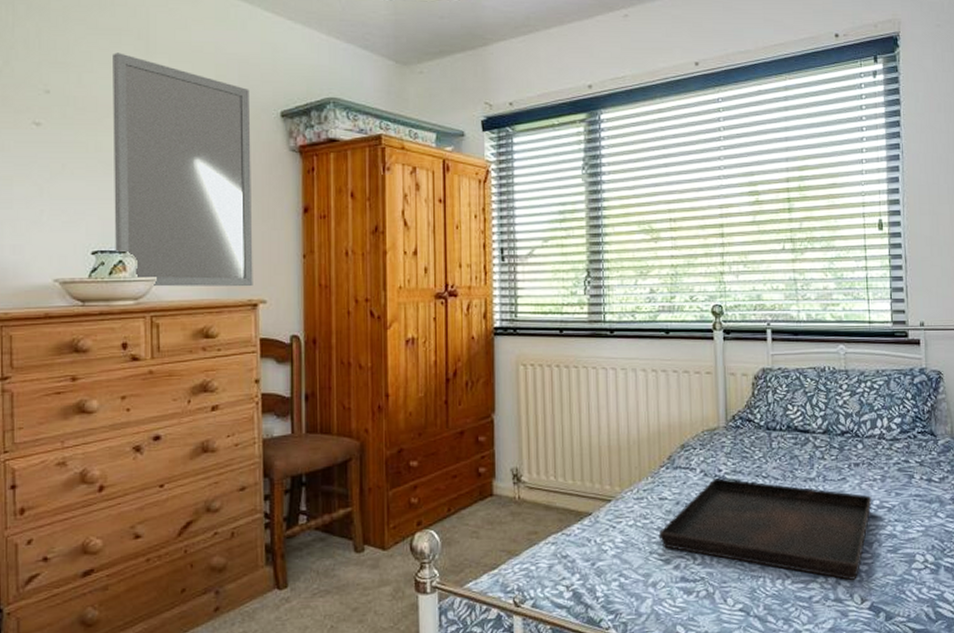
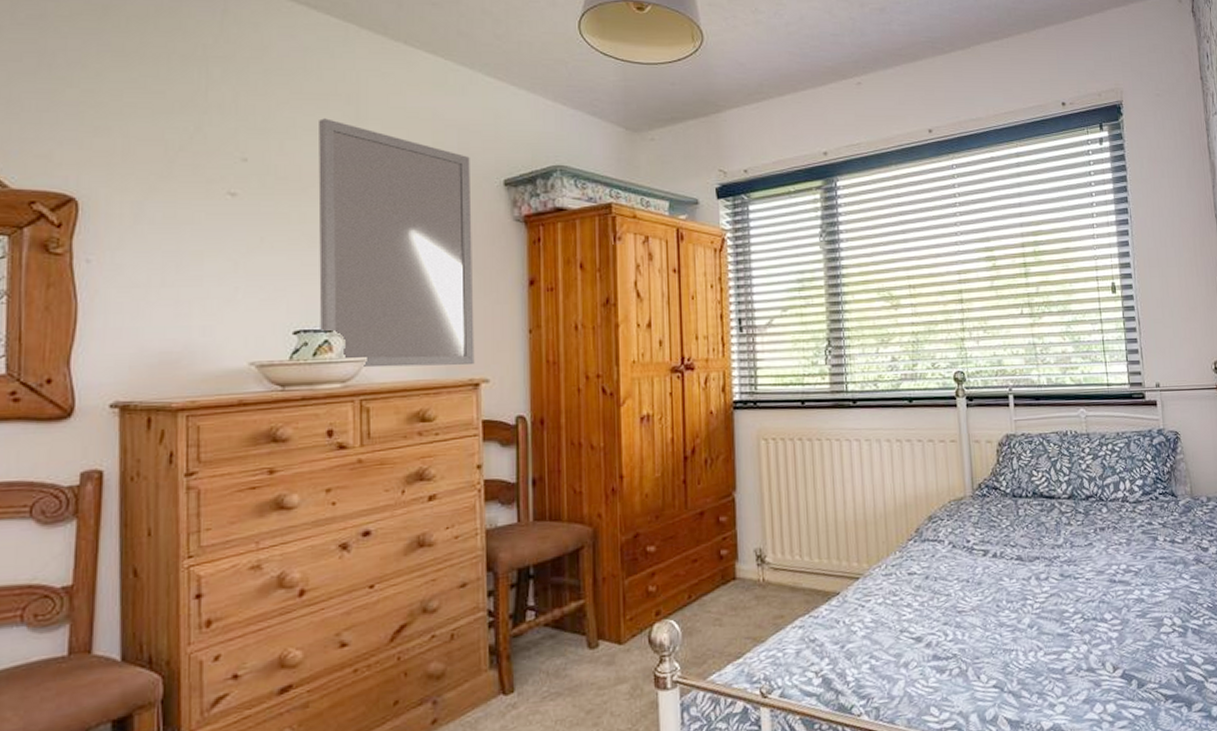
serving tray: present [658,478,872,580] -> none [908,549,1119,648]

